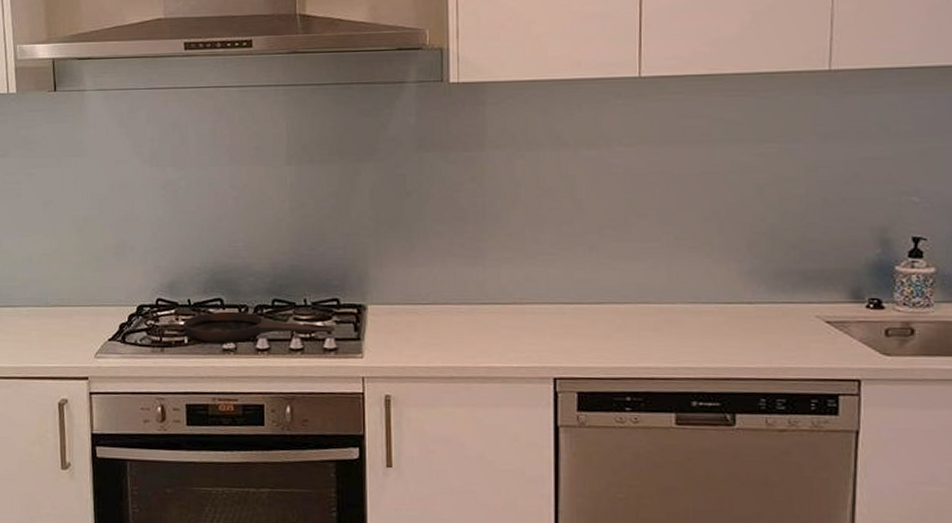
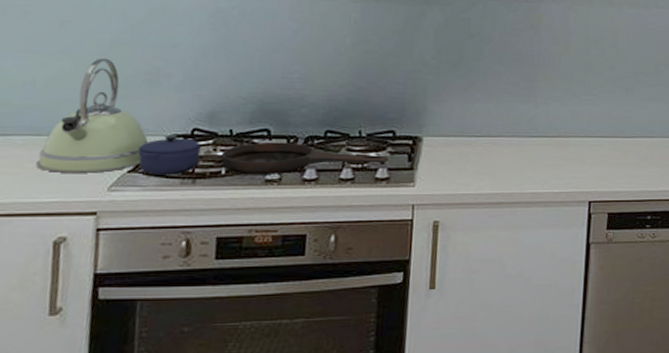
kettle: none [39,234,122,341] -> present [36,58,149,173]
cooking pot: none [114,305,165,344] -> present [137,135,201,176]

